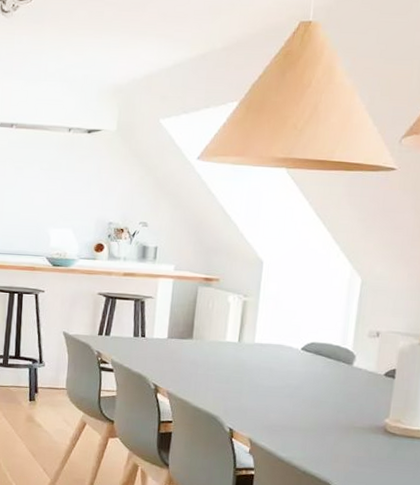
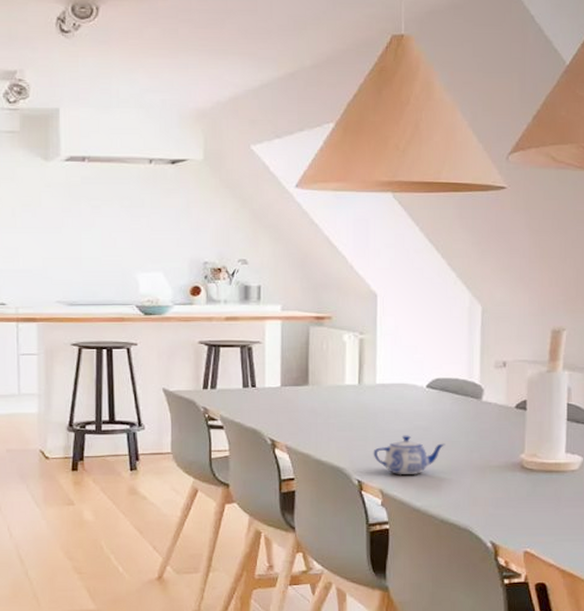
teapot: none [245,391,314,429] -> present [373,435,445,476]

